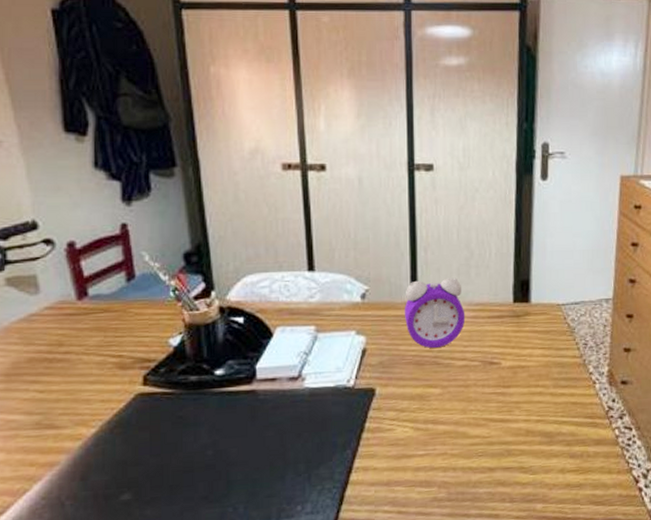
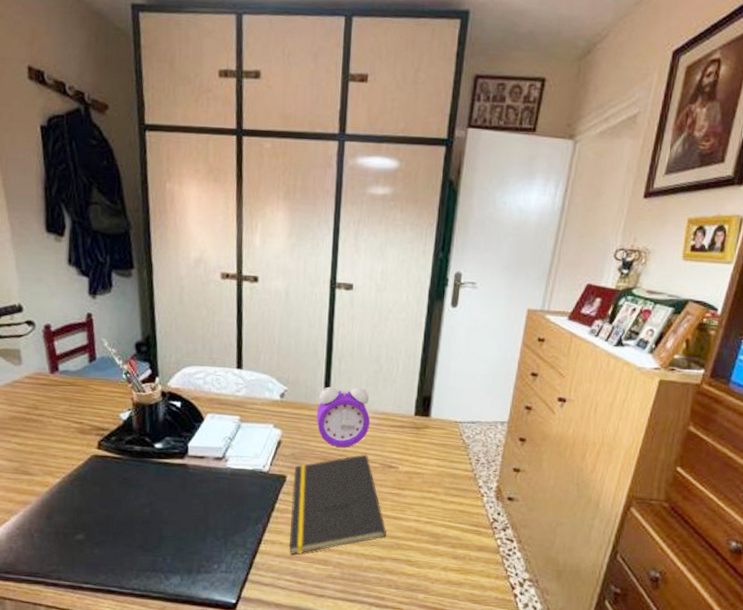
notepad: none [383,352,495,481] -> present [289,454,387,555]

